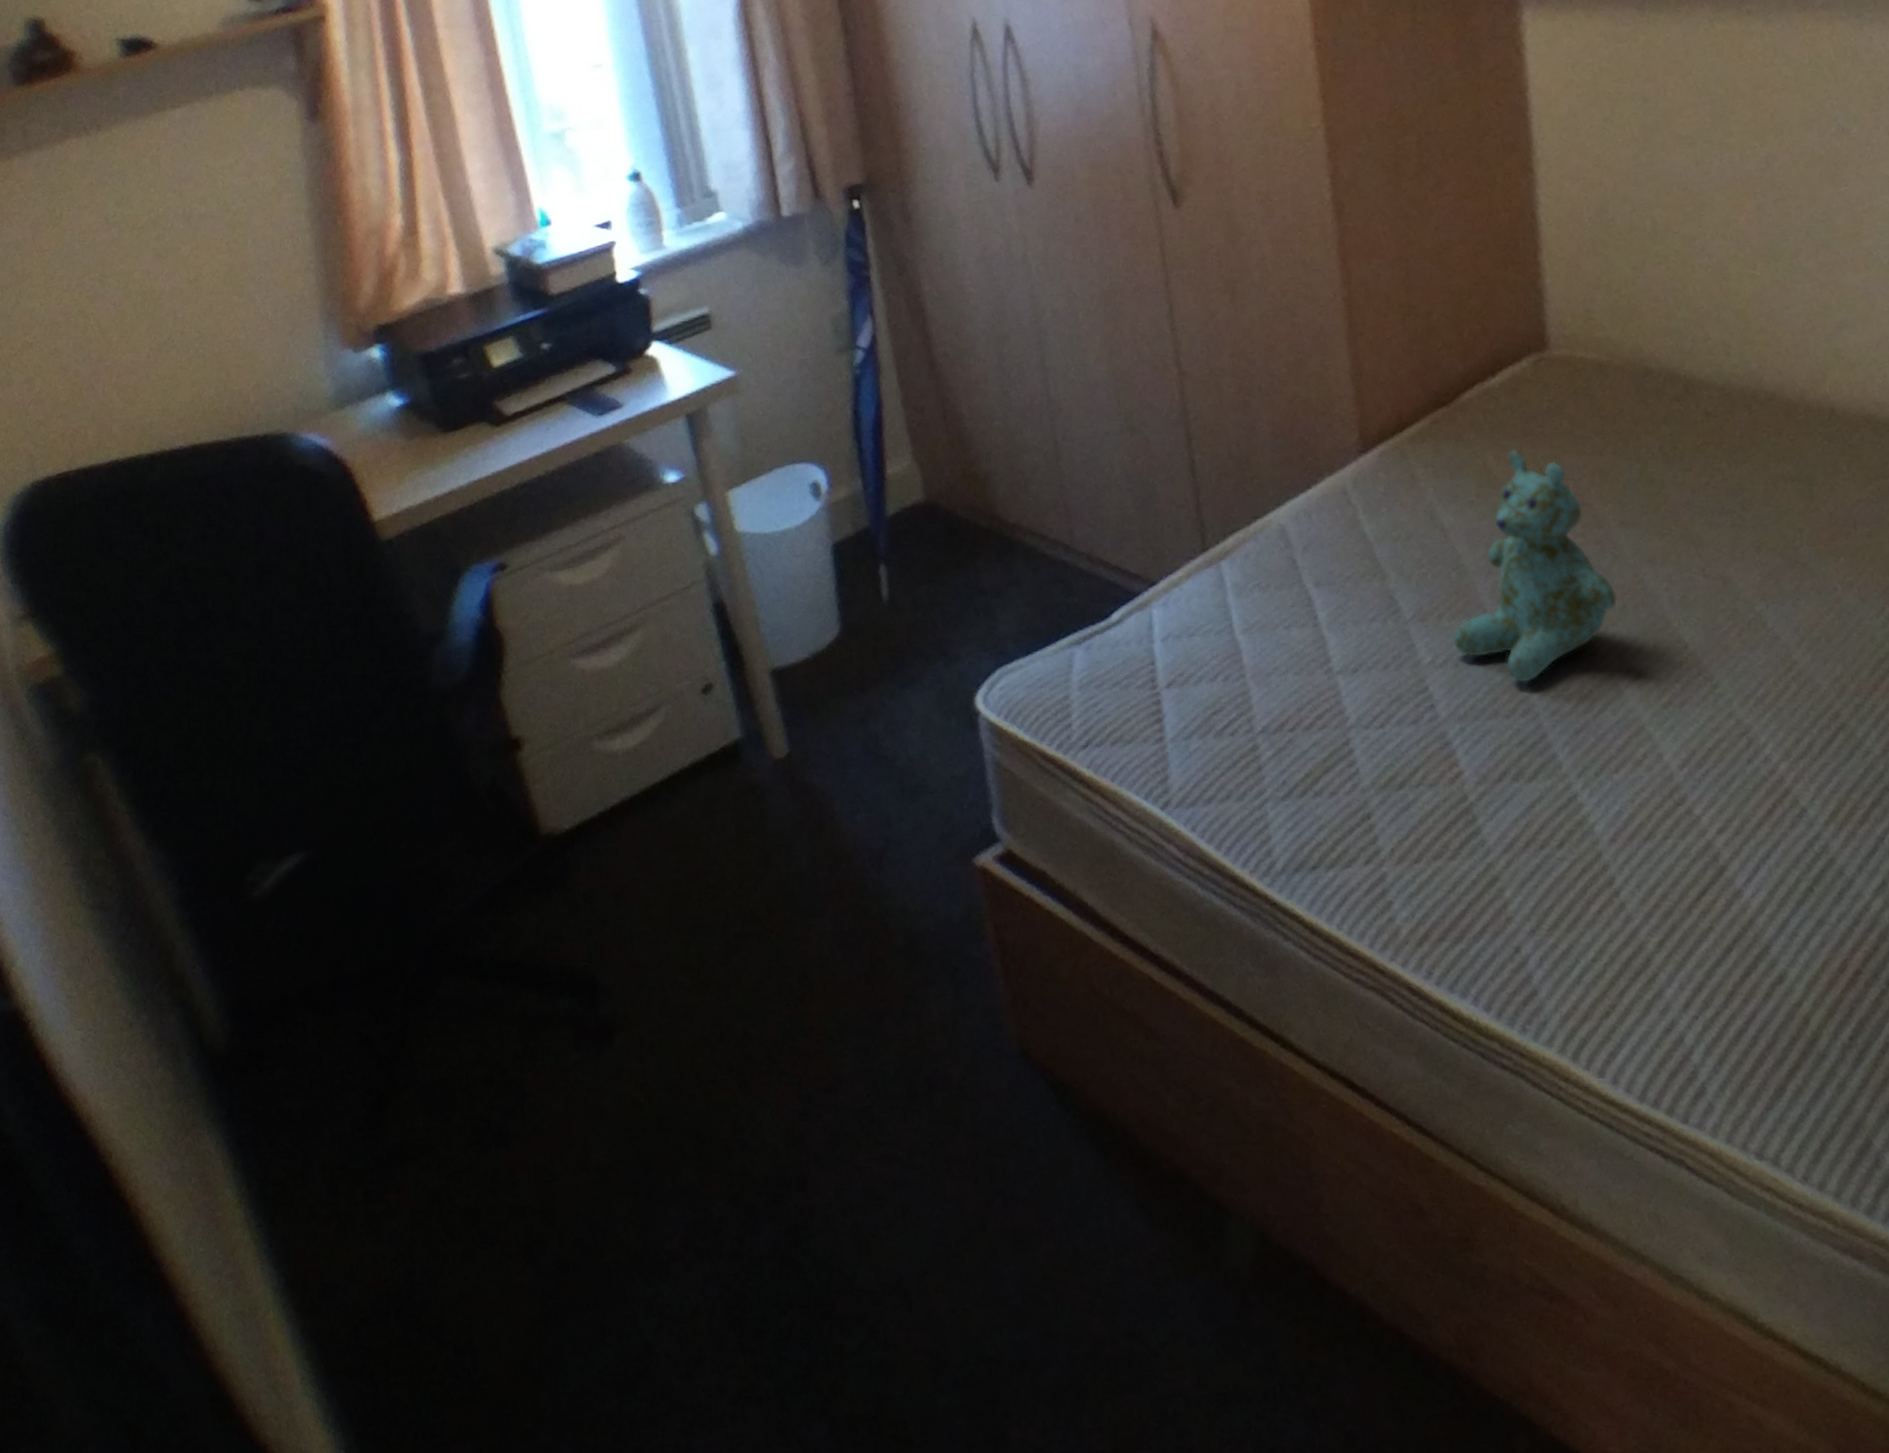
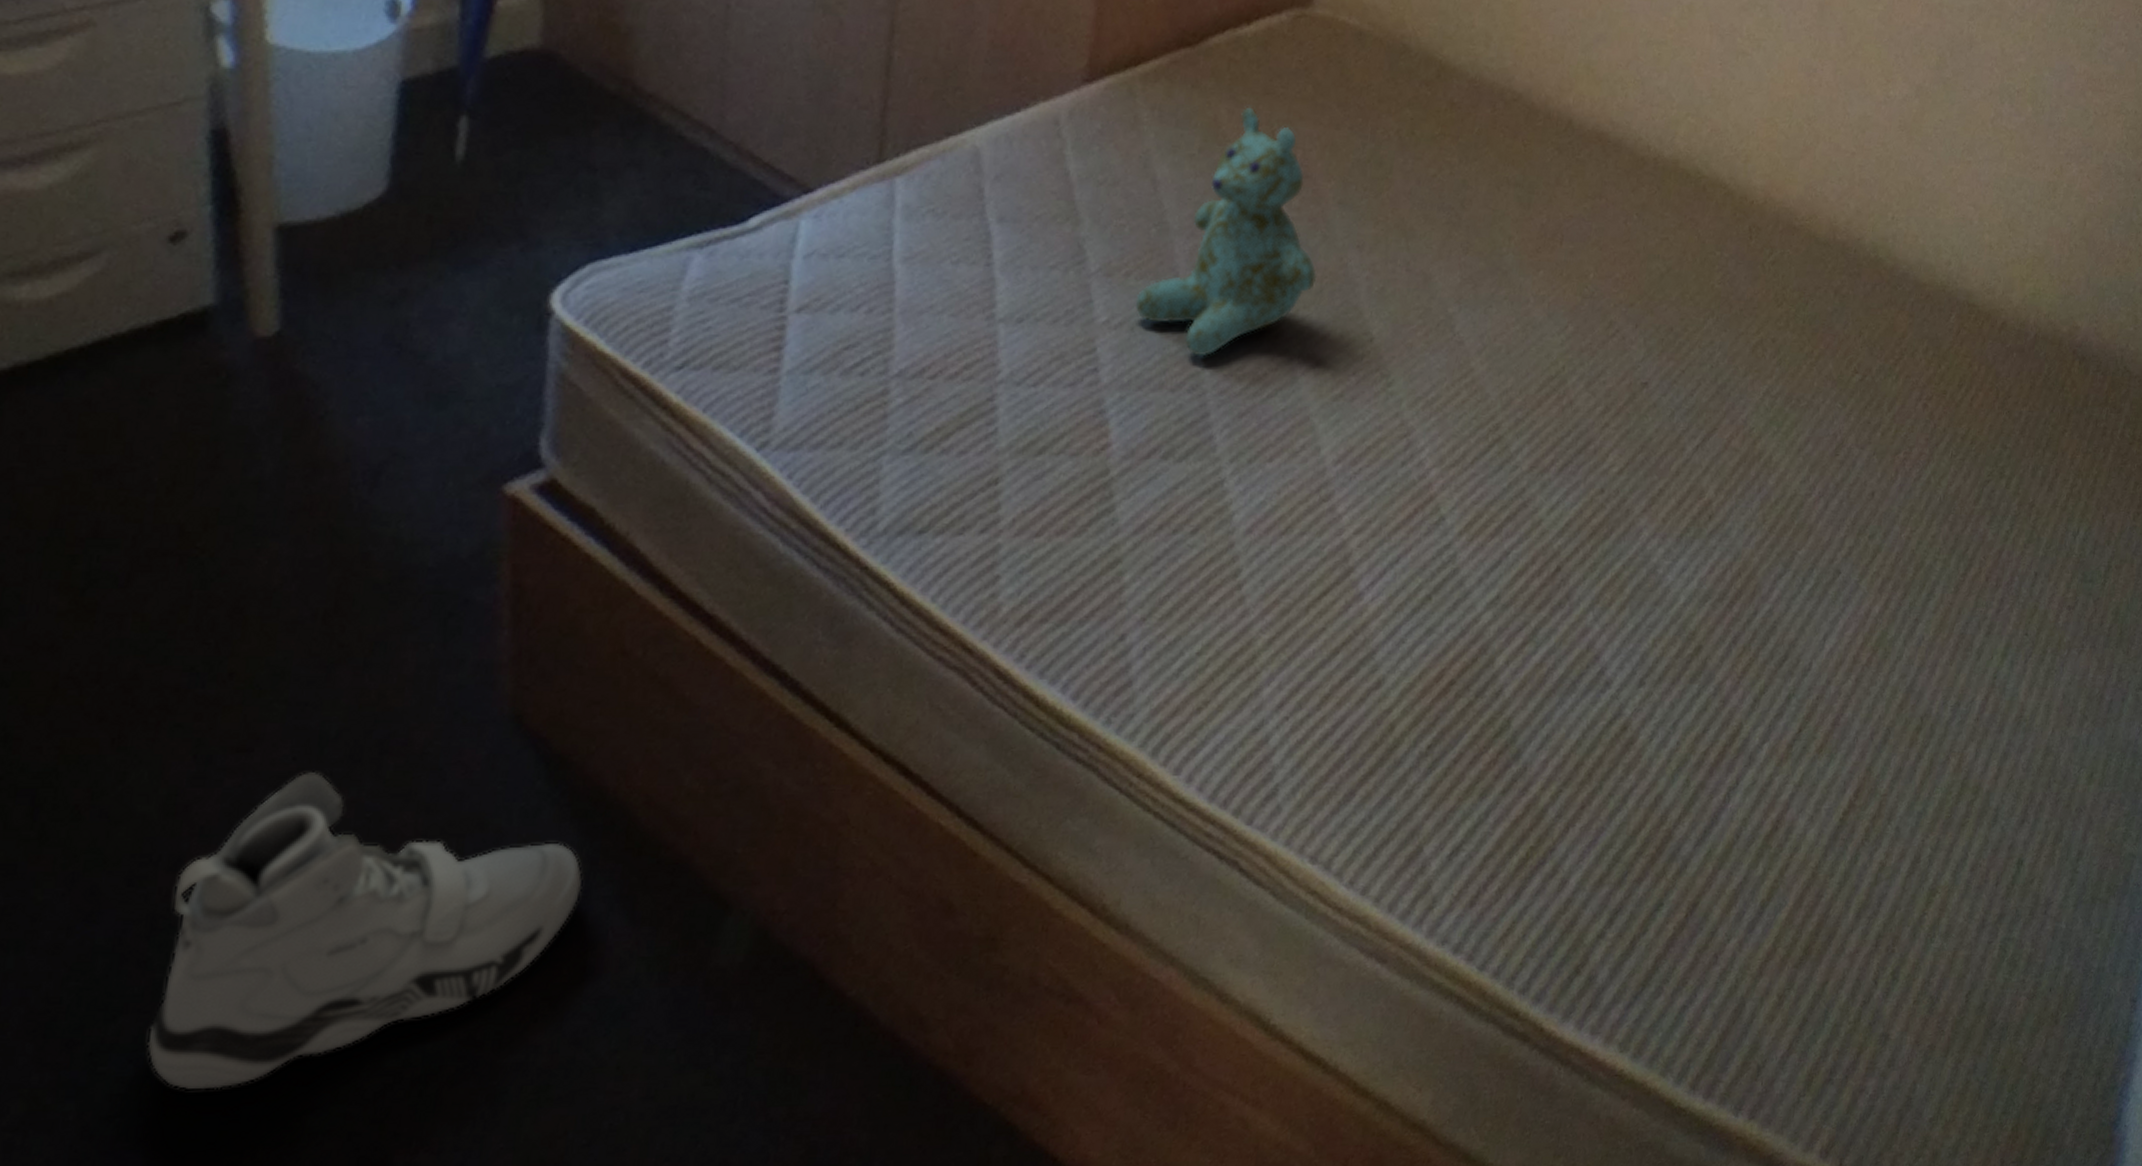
sneaker: none [806,1106,1106,1372] -> present [147,772,582,1090]

